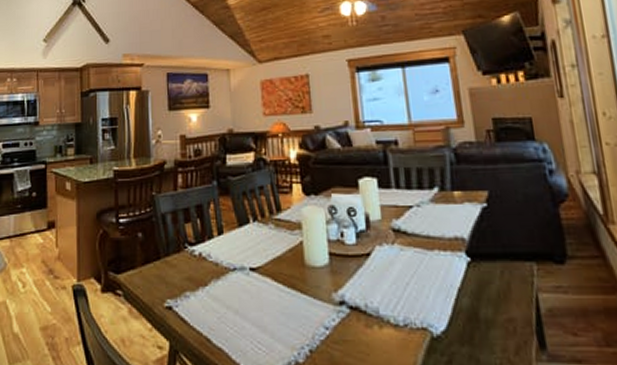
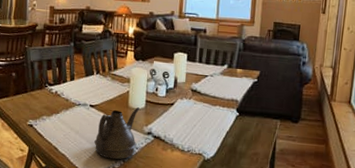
teapot: none [262,264,327,350] -> present [94,107,140,160]

